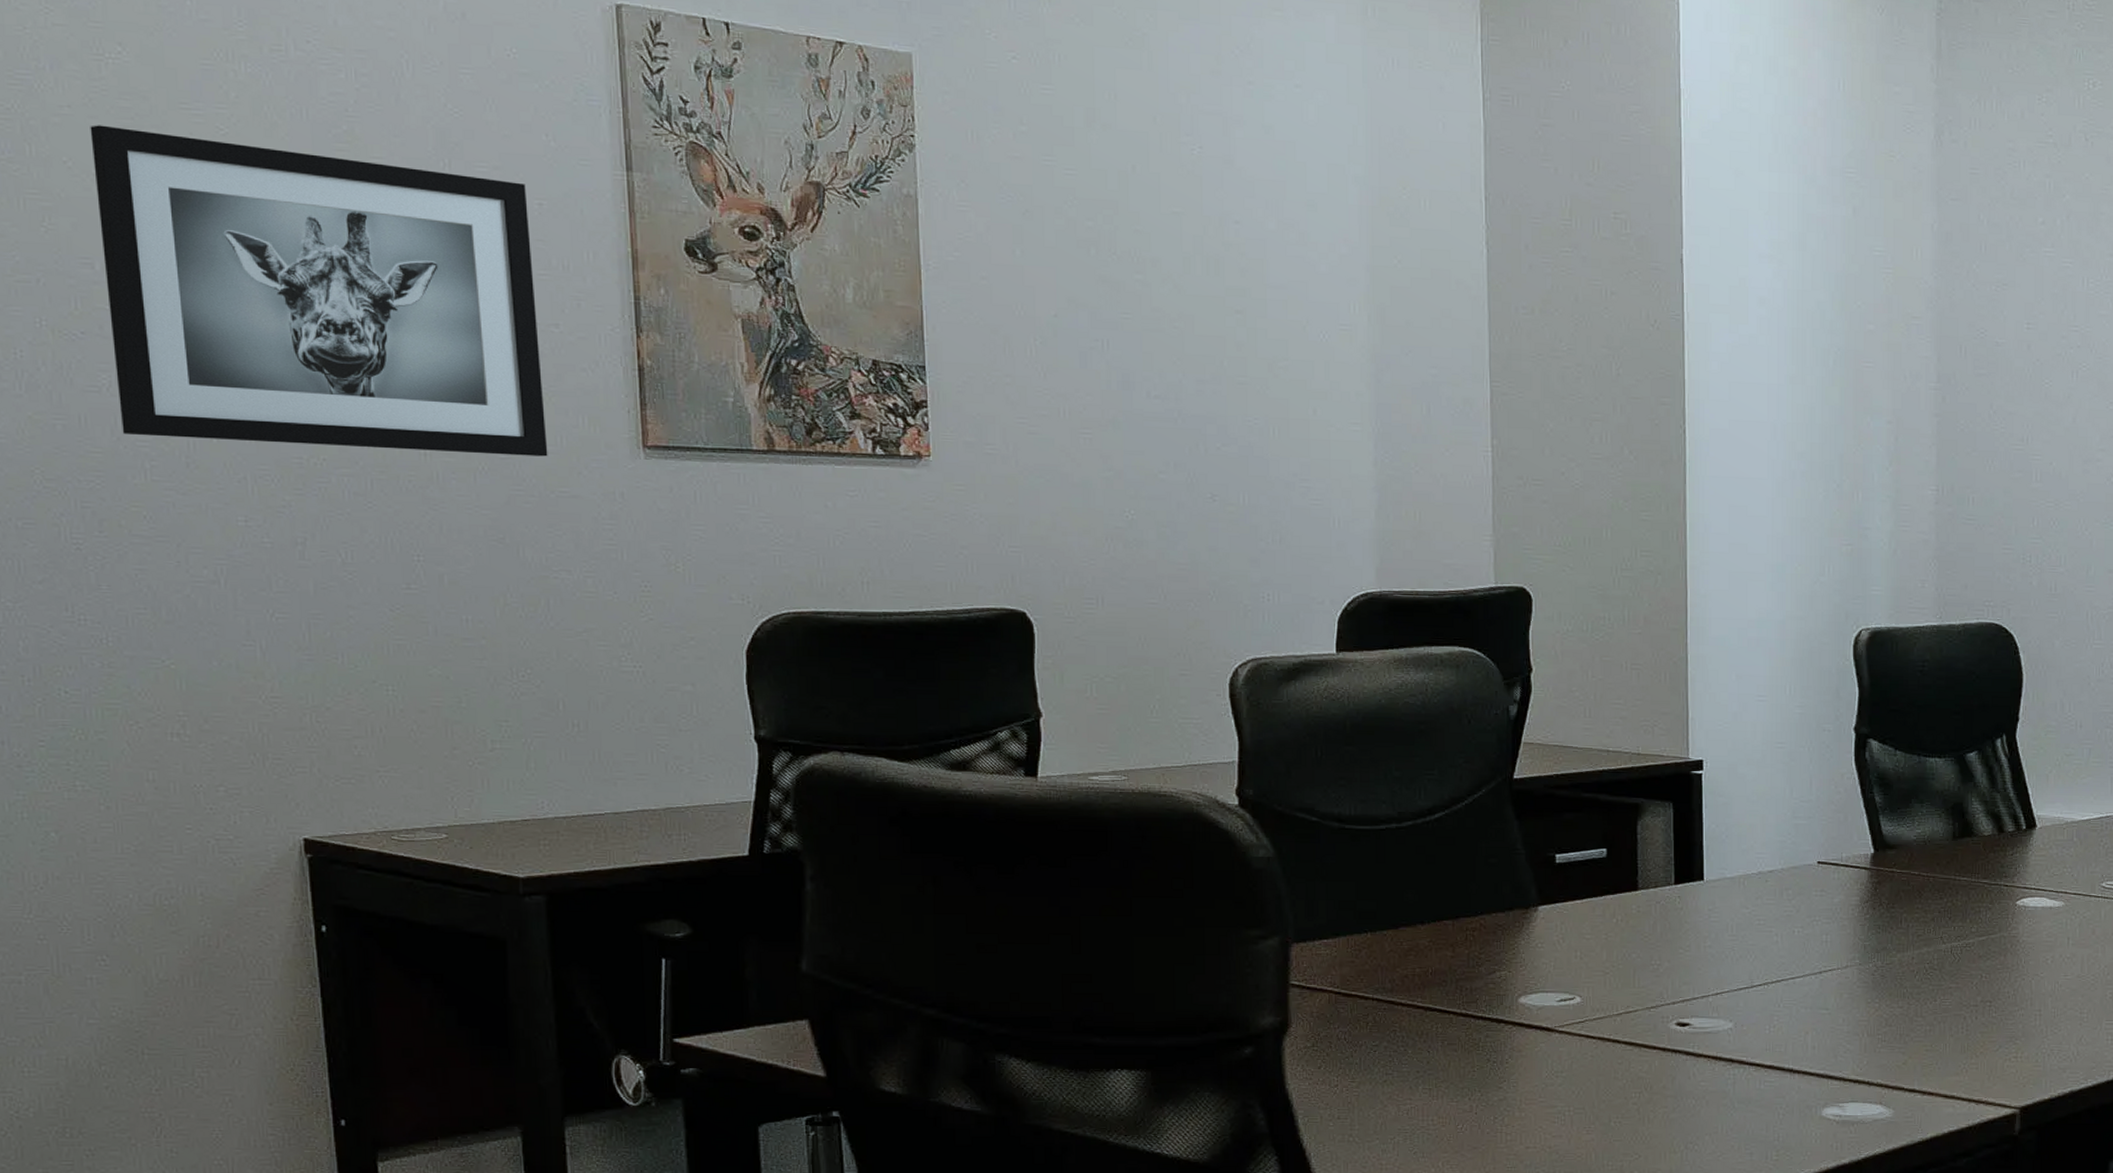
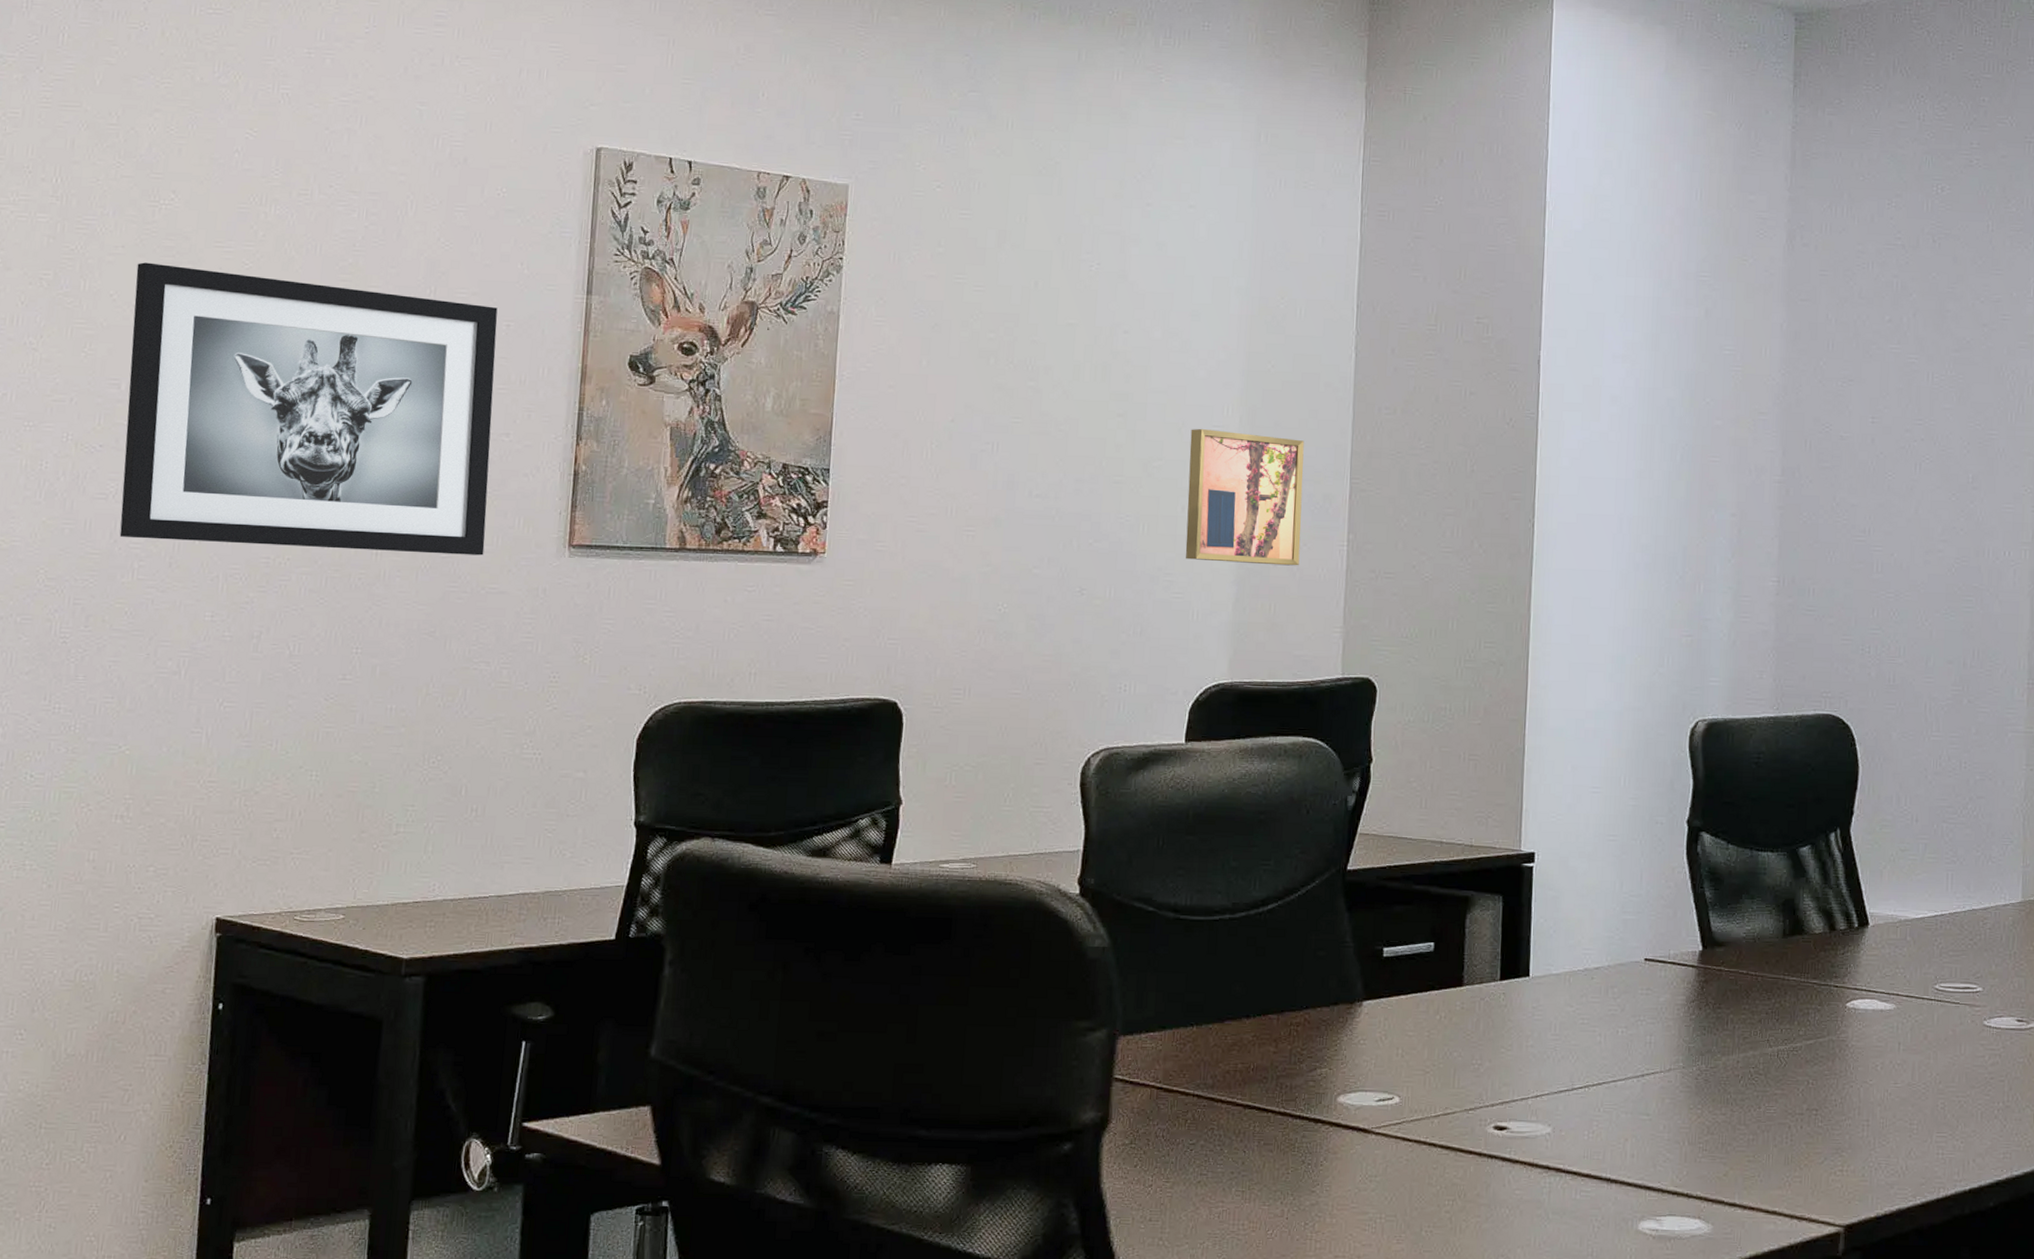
wall art: none [1316,327,1442,472] -> present [1185,428,1304,566]

